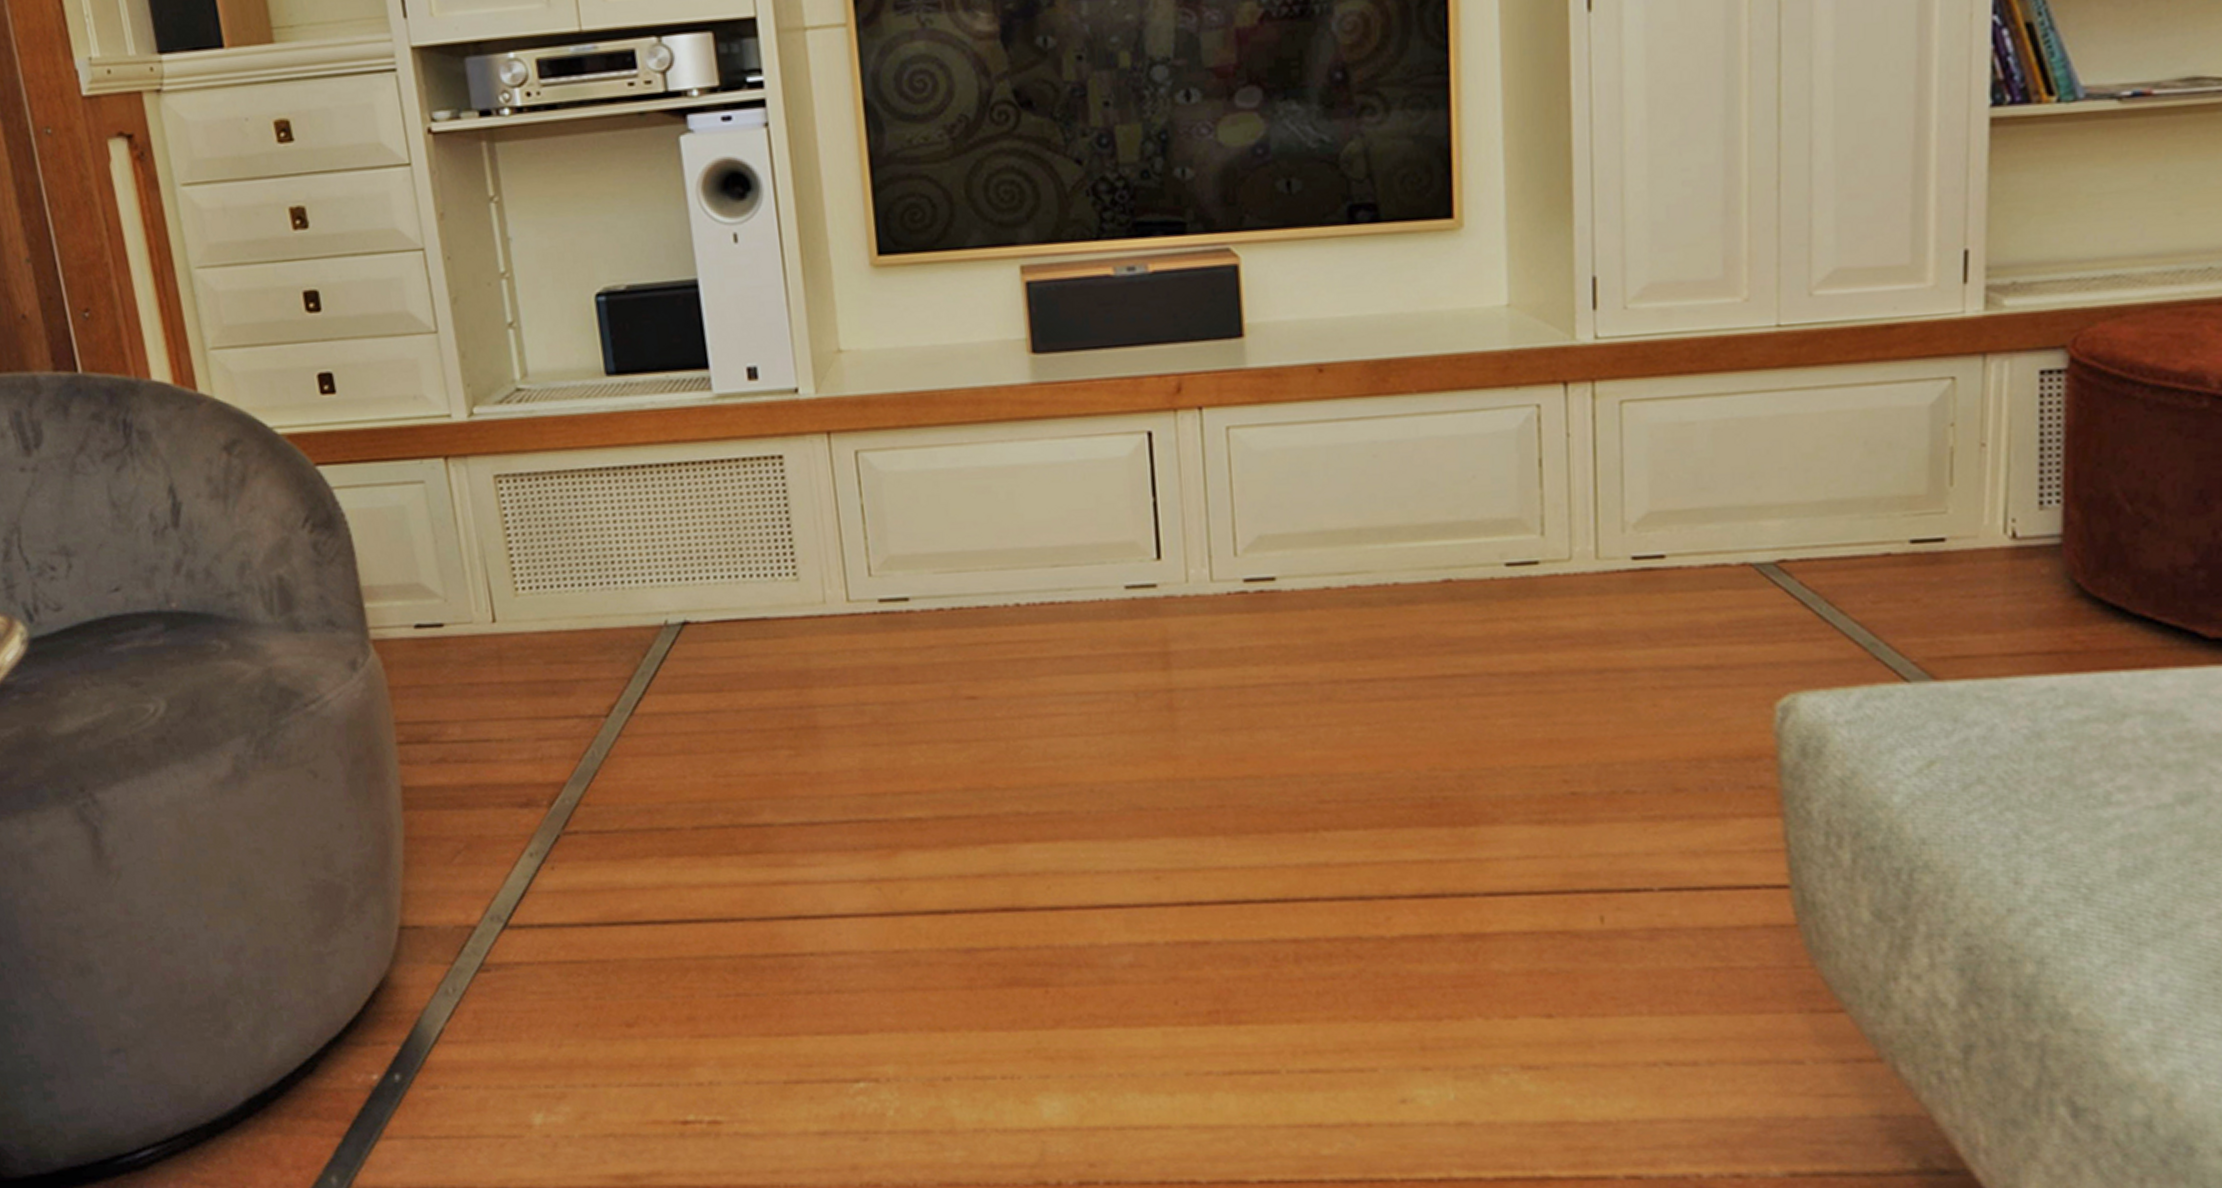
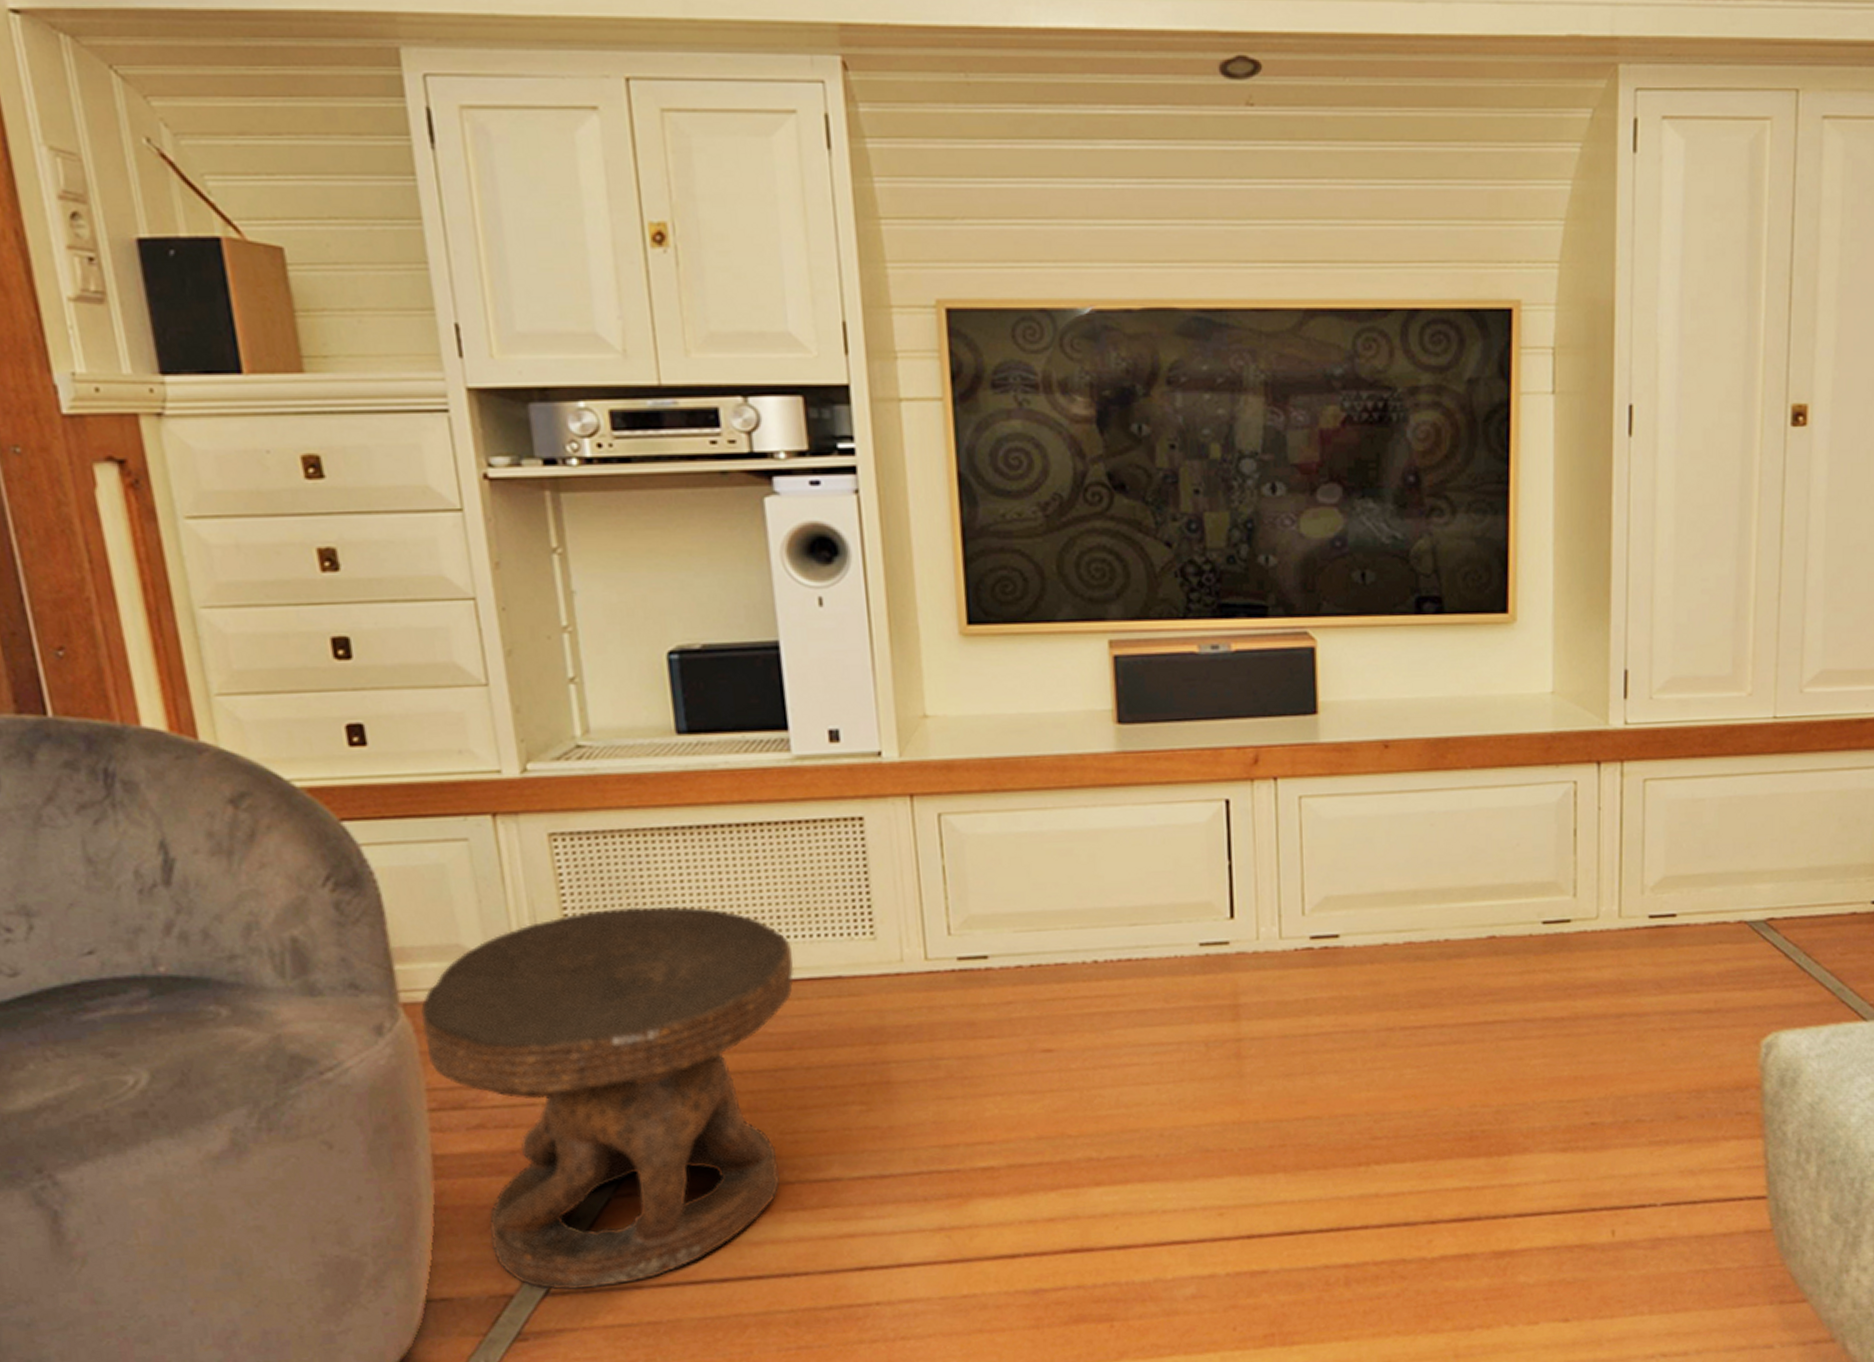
side table: none [388,546,722,924] -> present [421,906,795,1290]

